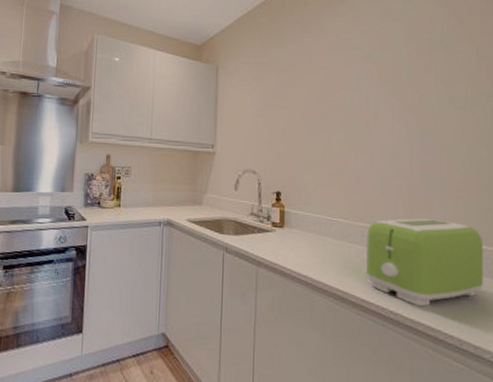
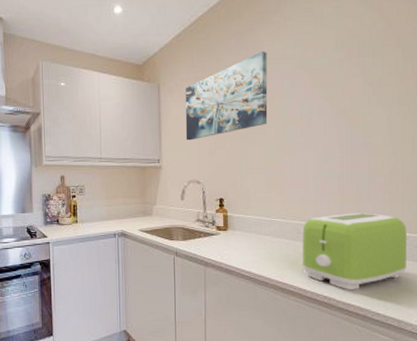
wall art: none [243,39,333,127] -> present [185,51,268,141]

